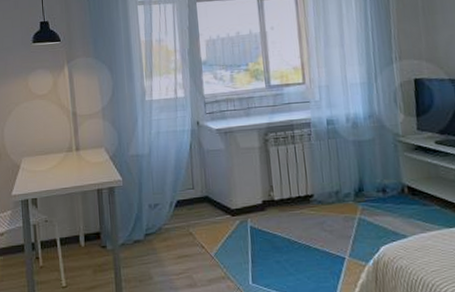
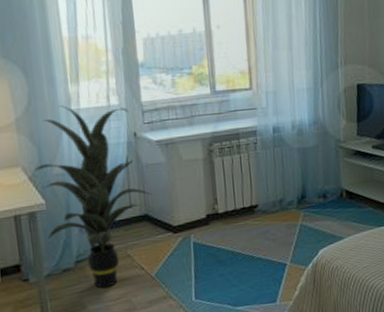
indoor plant: none [114,97,212,262] -> present [34,105,152,289]

